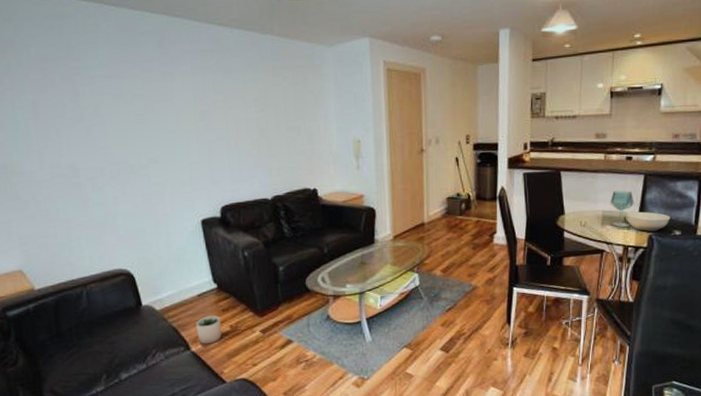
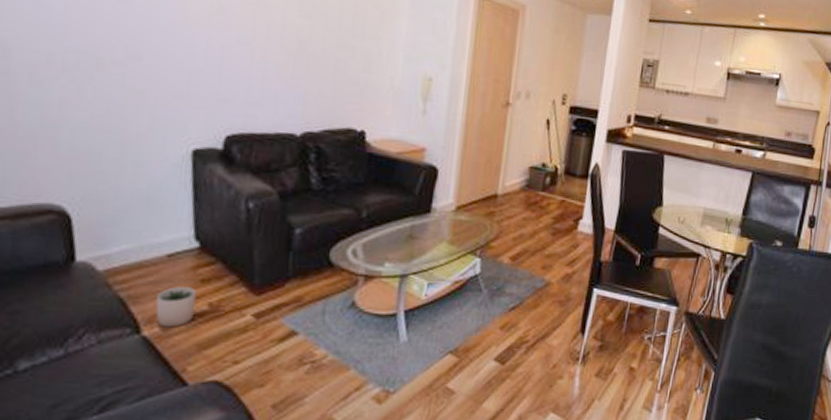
wine glass: present [610,190,634,228] -> none [711,186,739,231]
bowl: present [626,211,670,232] -> none [727,213,774,239]

